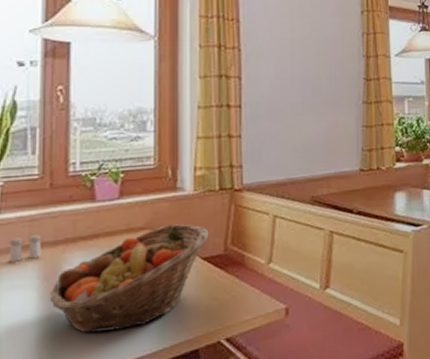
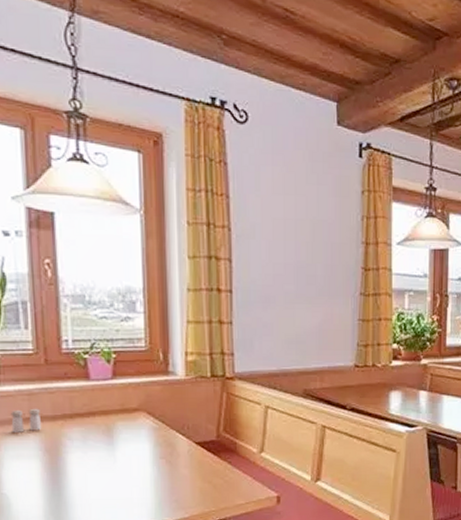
fruit basket: present [49,224,209,333] -> none [52,408,202,504]

